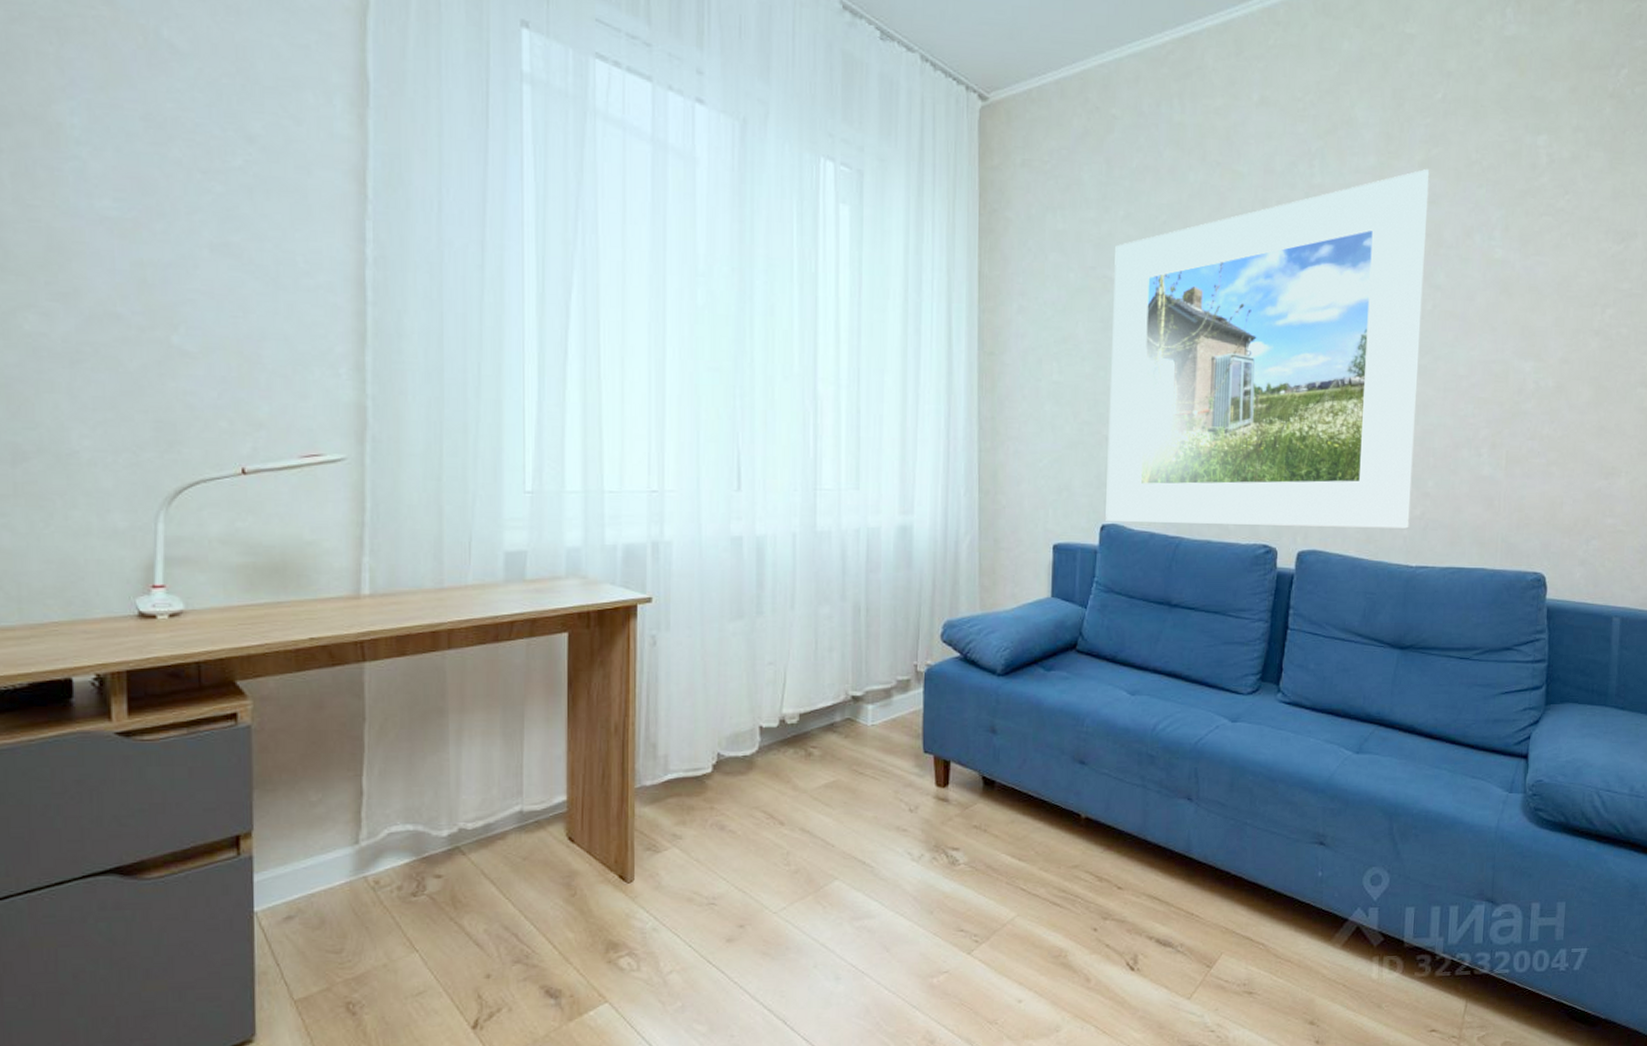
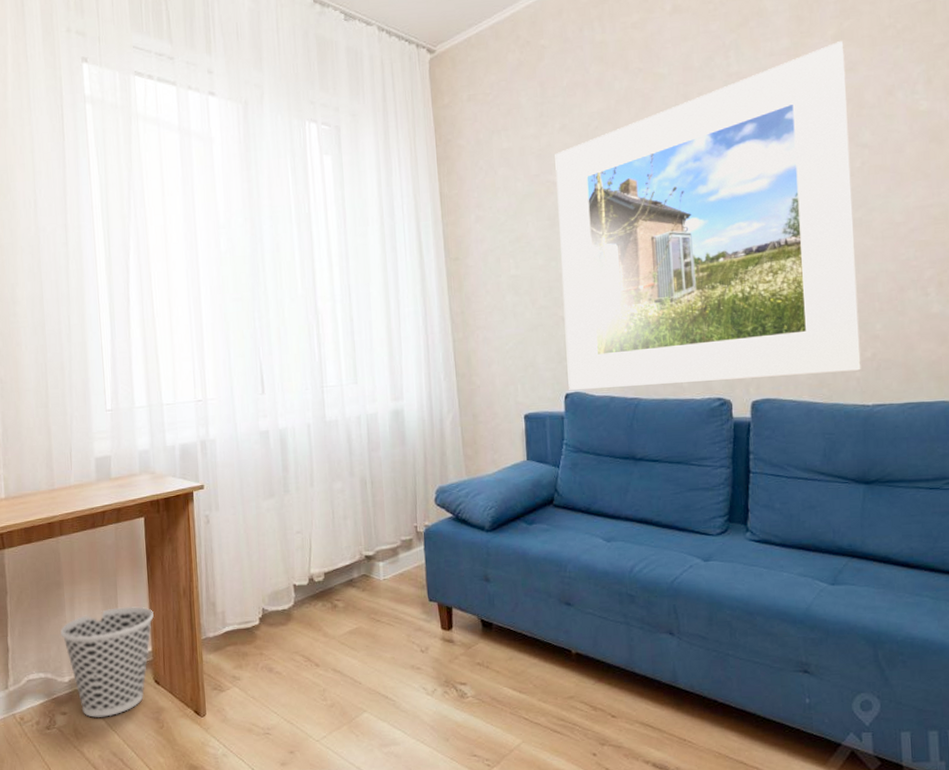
wastebasket: none [440,743,572,882] -> present [60,606,154,717]

